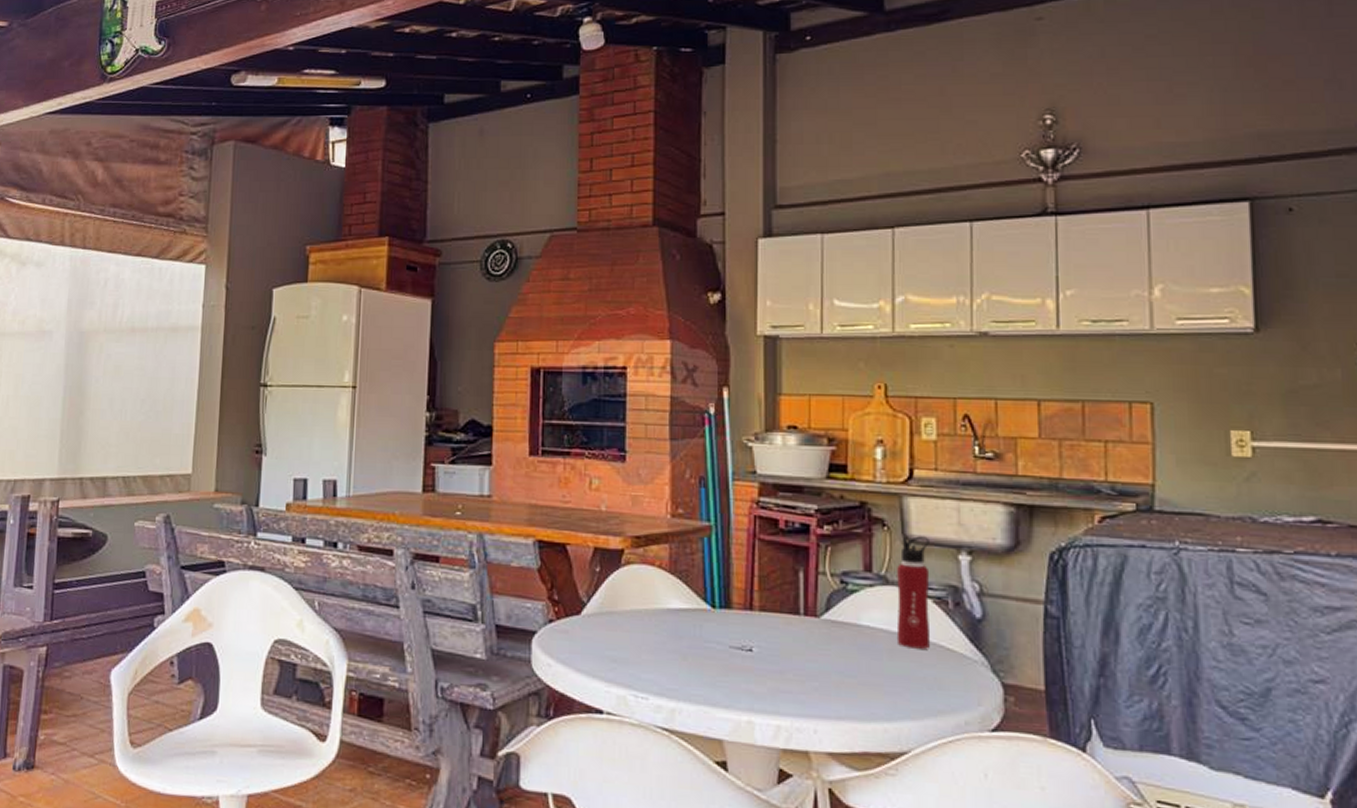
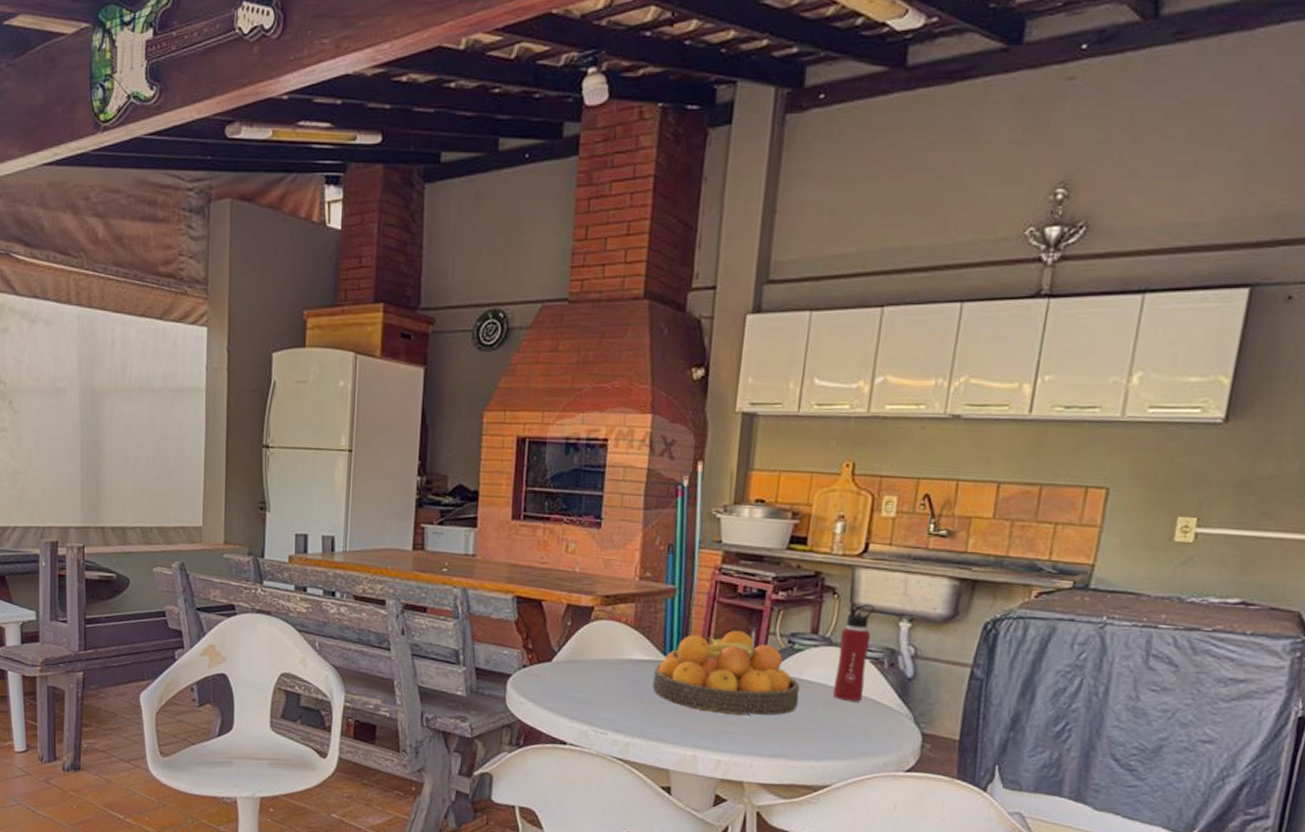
fruit bowl: none [696,571,860,671] -> present [653,630,800,716]

